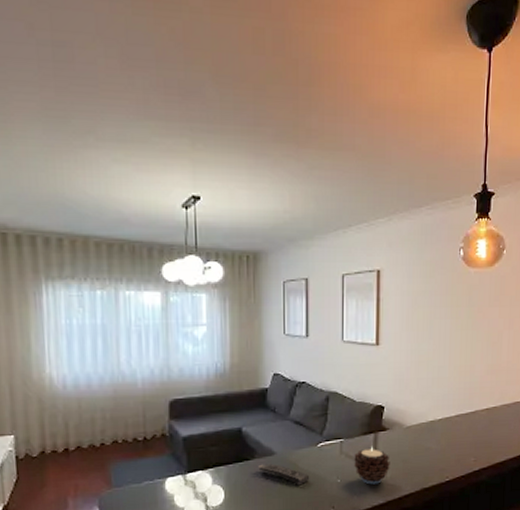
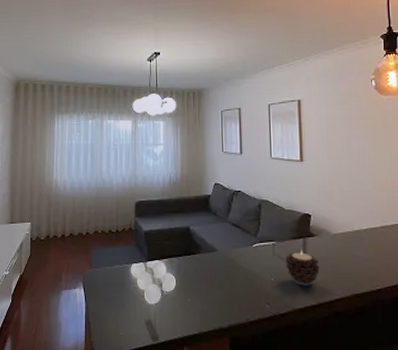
remote control: present [258,463,310,486] -> none [203,258,247,280]

